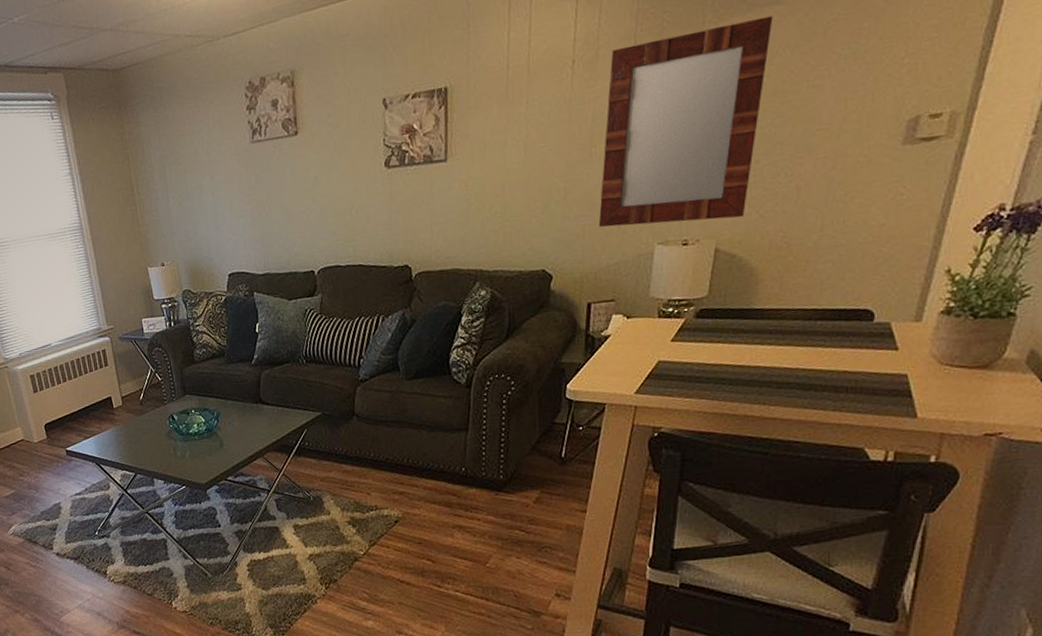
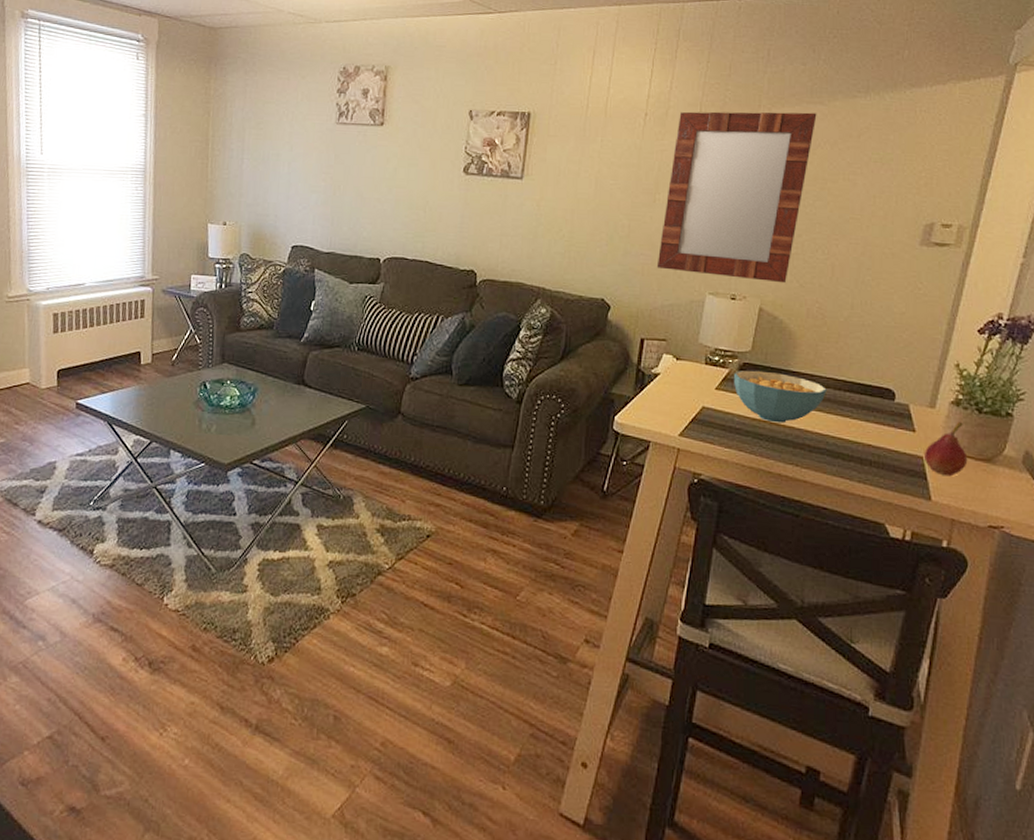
cereal bowl: none [691,313,795,365] -> present [734,370,827,423]
fruit: none [909,330,960,391] -> present [925,421,968,477]

